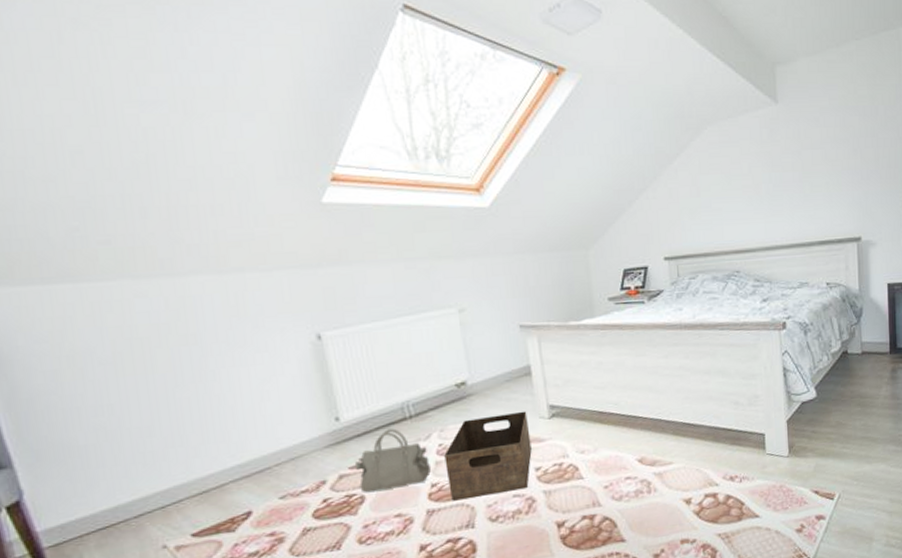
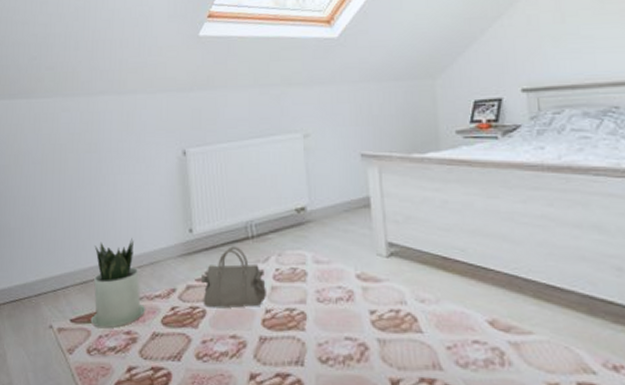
planter: none [211,436,292,537] -> present [90,238,146,329]
storage basket: present [444,411,532,501] -> none [280,245,367,333]

